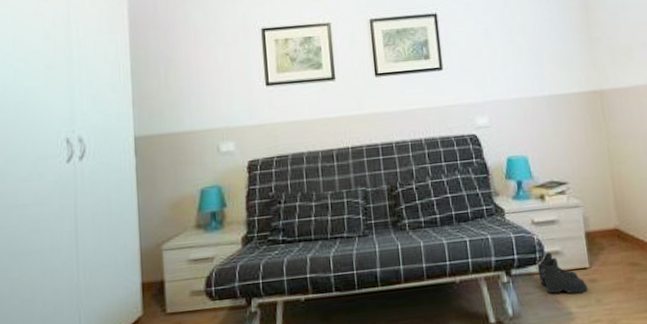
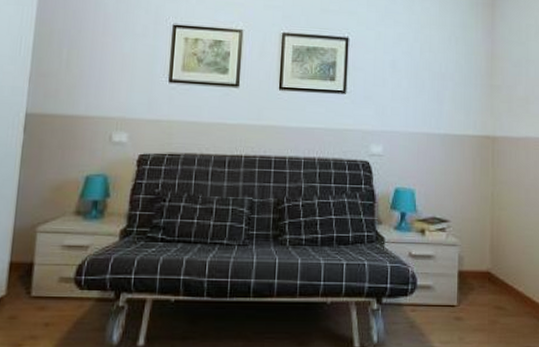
boots: present [535,252,588,294] -> none [406,286,453,329]

